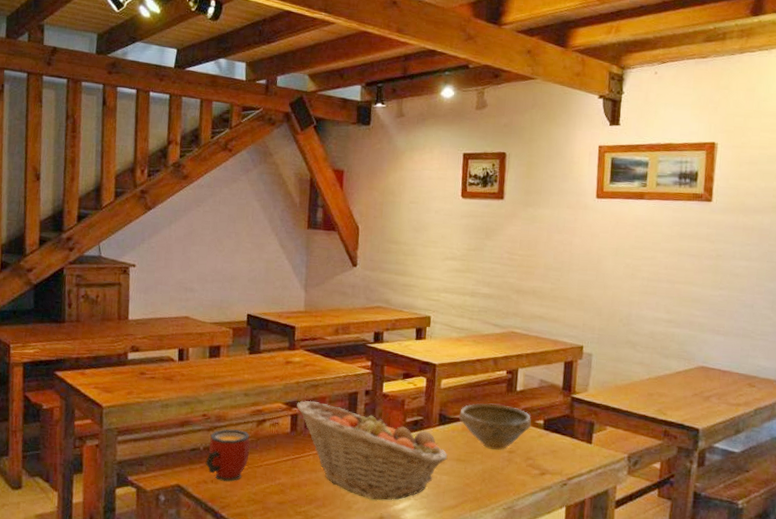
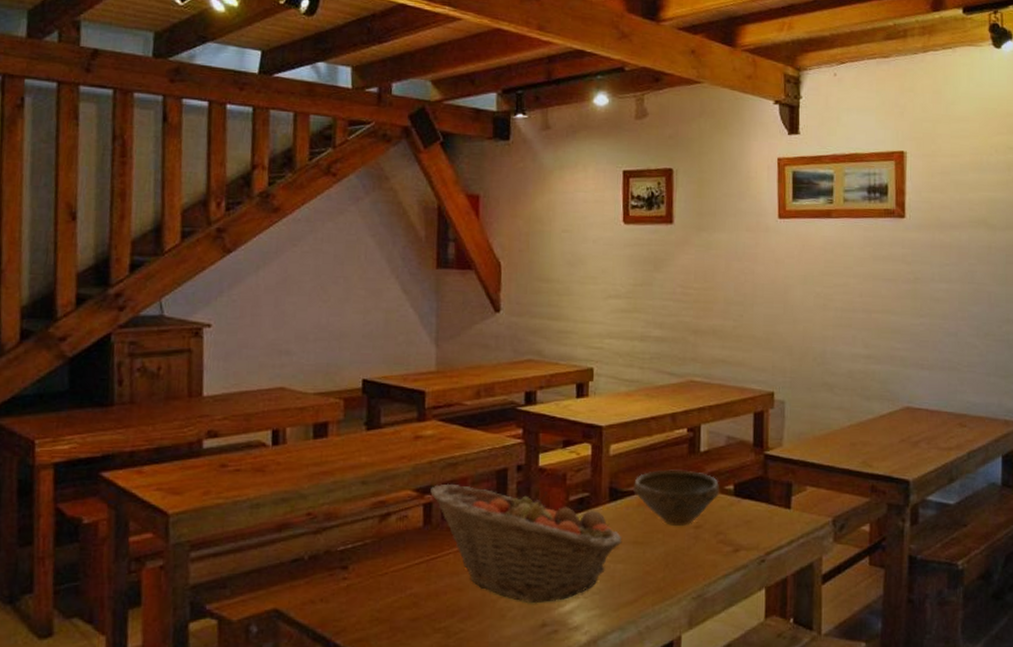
mug: present [205,429,250,482] -> none [311,529,371,598]

